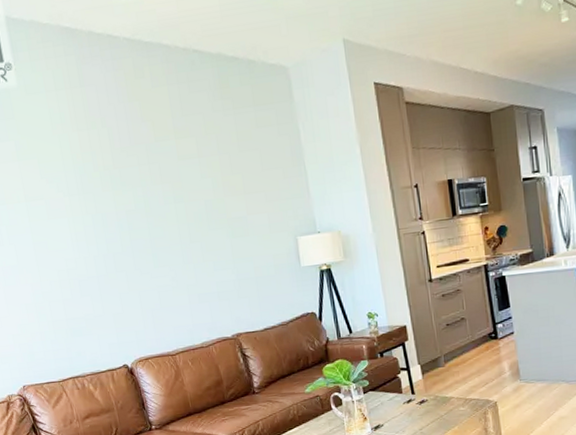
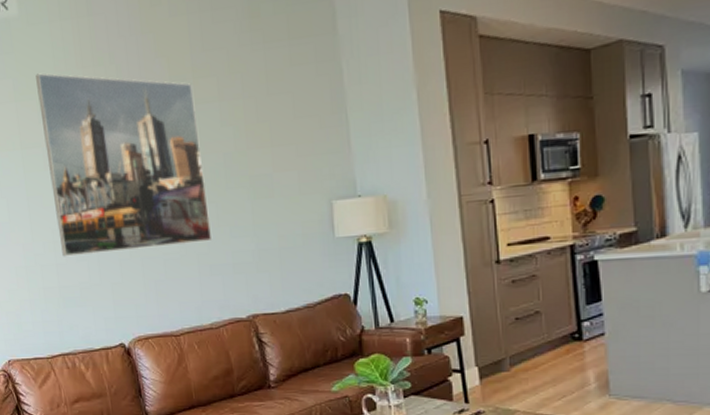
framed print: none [36,135,199,294] -> present [36,73,213,257]

